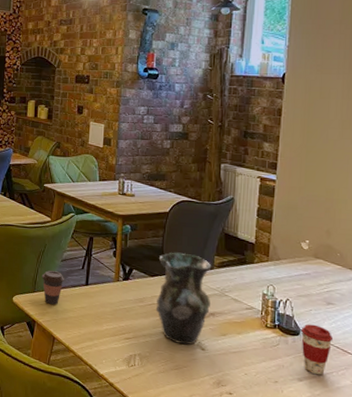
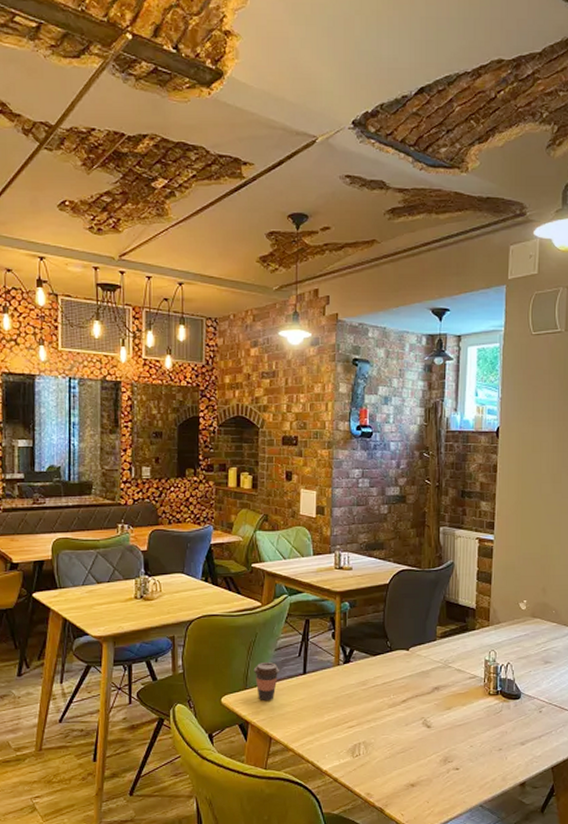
vase: present [155,252,212,345] -> none [379,626,434,725]
coffee cup: present [301,324,334,376] -> none [522,685,552,736]

